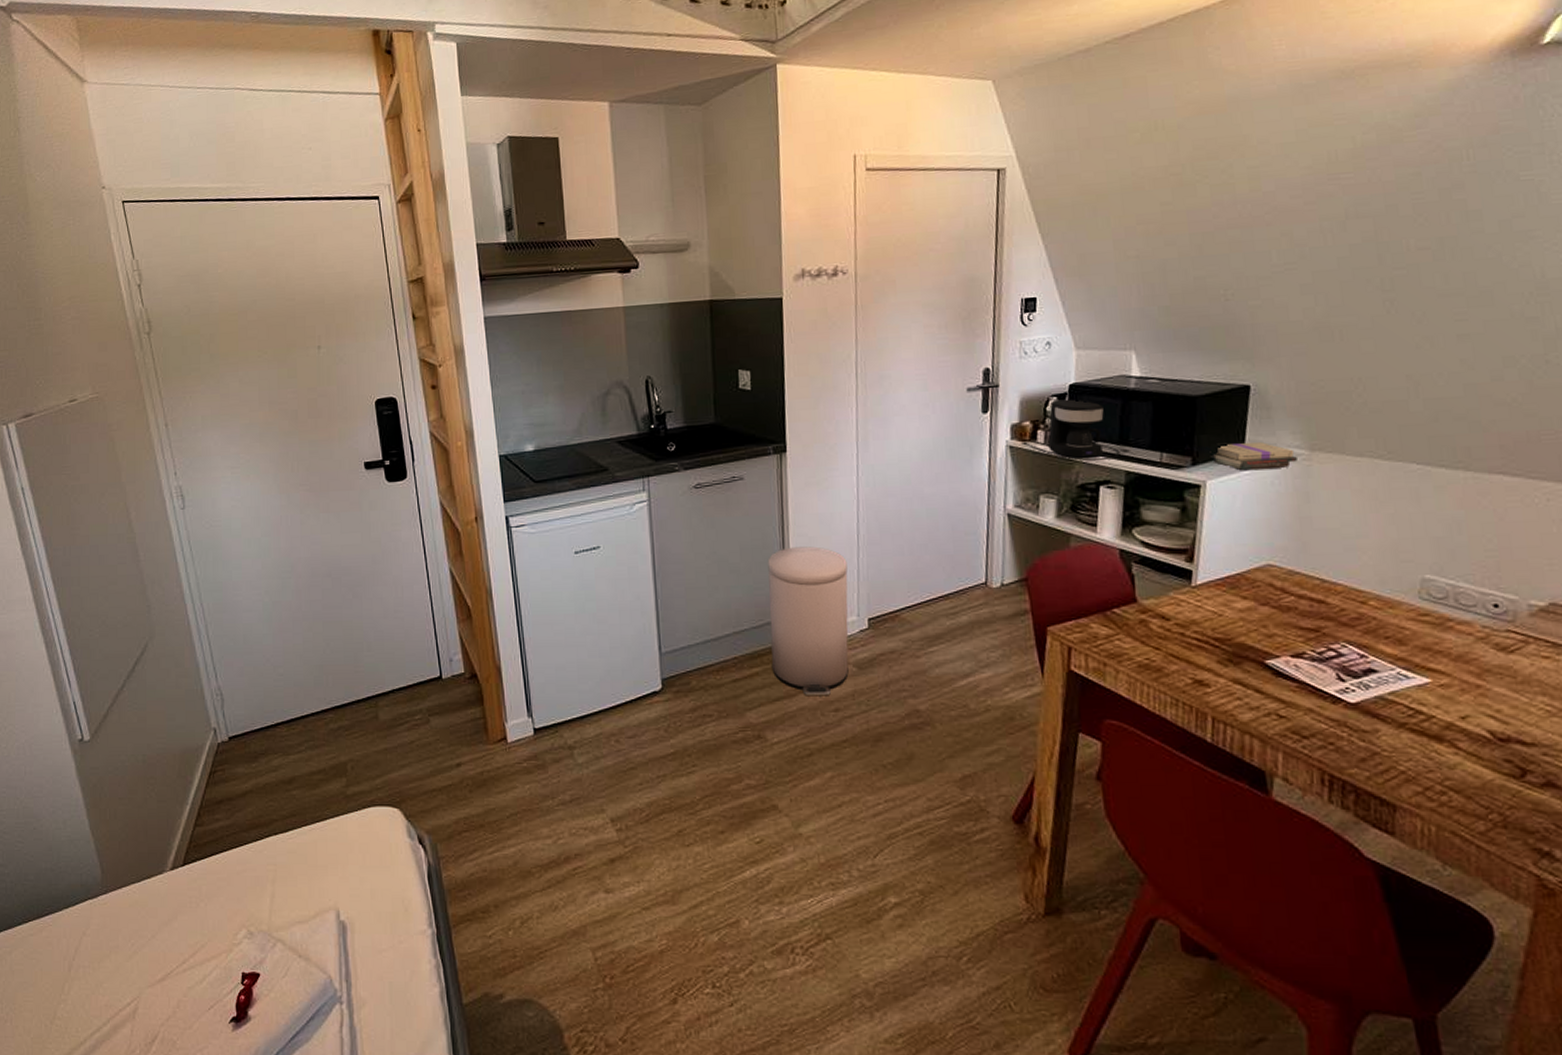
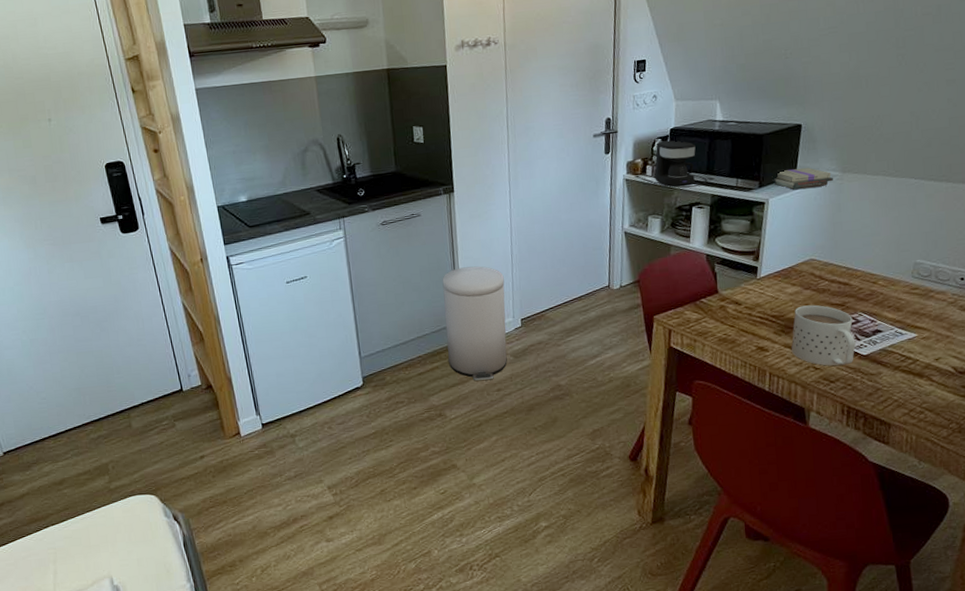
mug: none [1242,627,1339,716] -> present [791,305,856,366]

